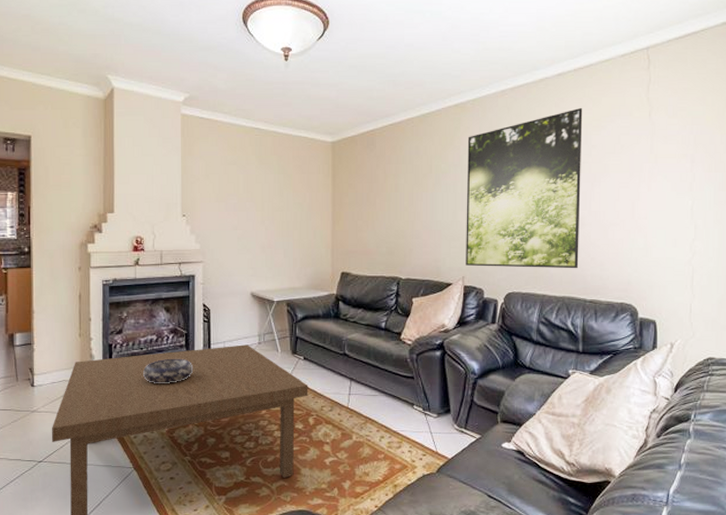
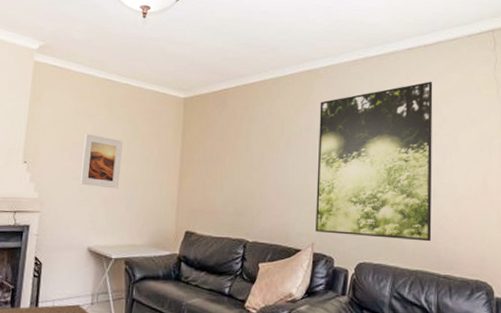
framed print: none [237,184,275,236] -> present [79,133,123,189]

